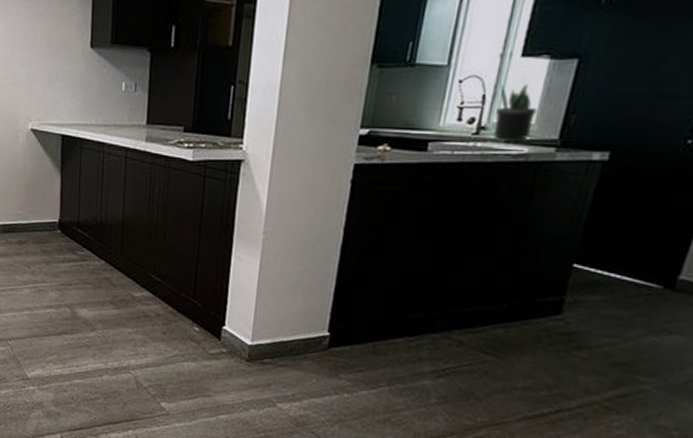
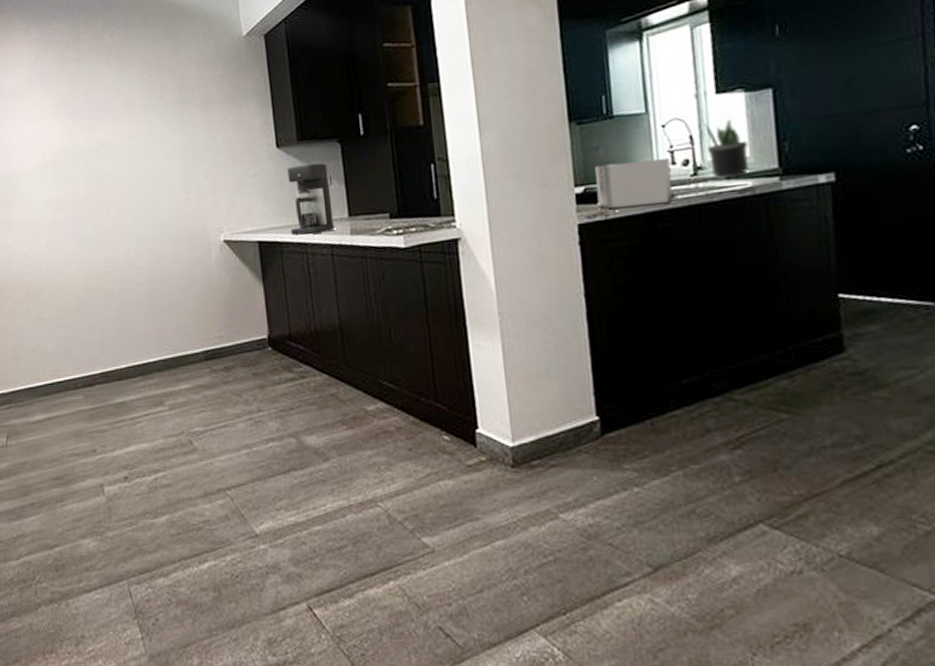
coffee maker: none [92,68,135,136] -> present [287,163,334,236]
toaster: none [378,110,457,159] -> present [595,157,676,211]

